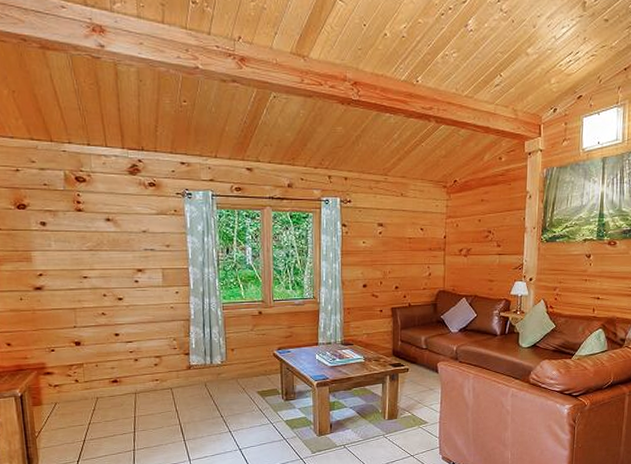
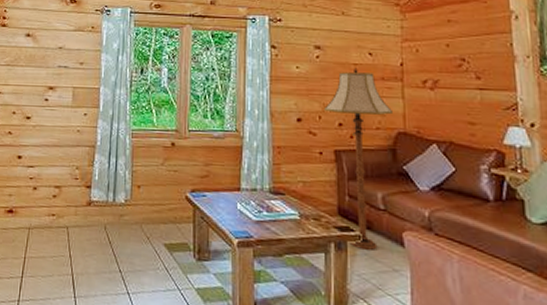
floor lamp: none [385,241,436,378] -> present [325,68,392,250]

